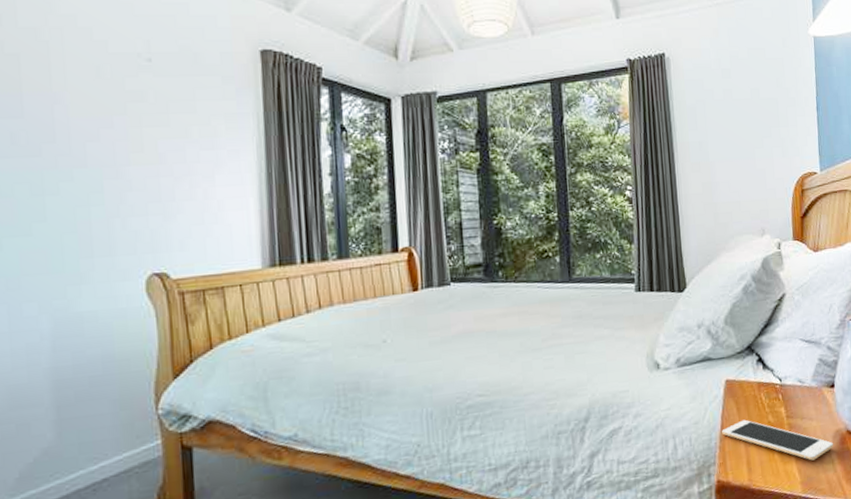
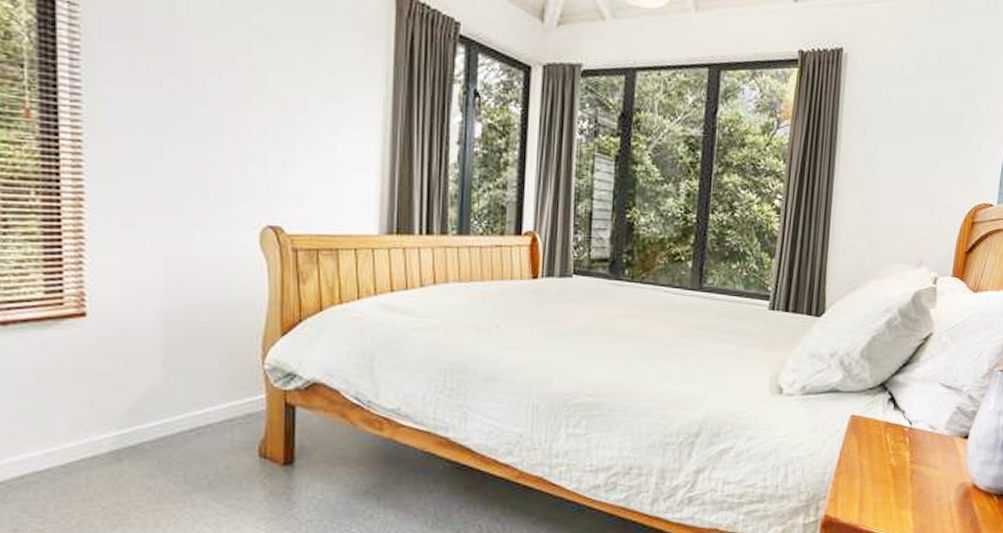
cell phone: present [722,419,834,461] -> none [838,458,956,510]

